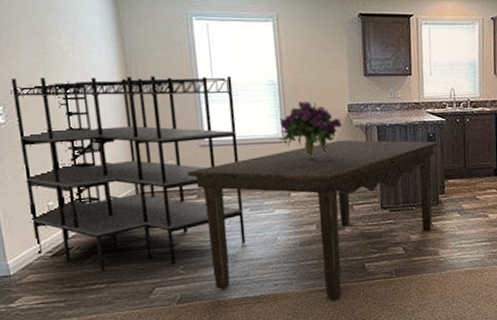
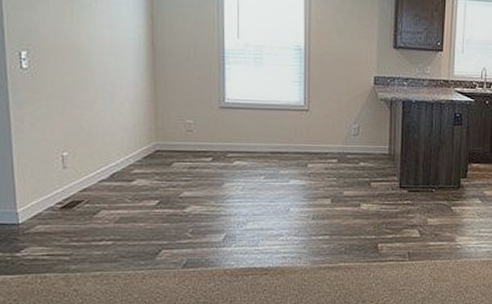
shelving unit: present [10,76,246,273] -> none [36,23,258,229]
dining table: present [187,140,438,299] -> none [204,113,464,278]
bouquet: present [280,101,342,157] -> none [301,70,366,128]

